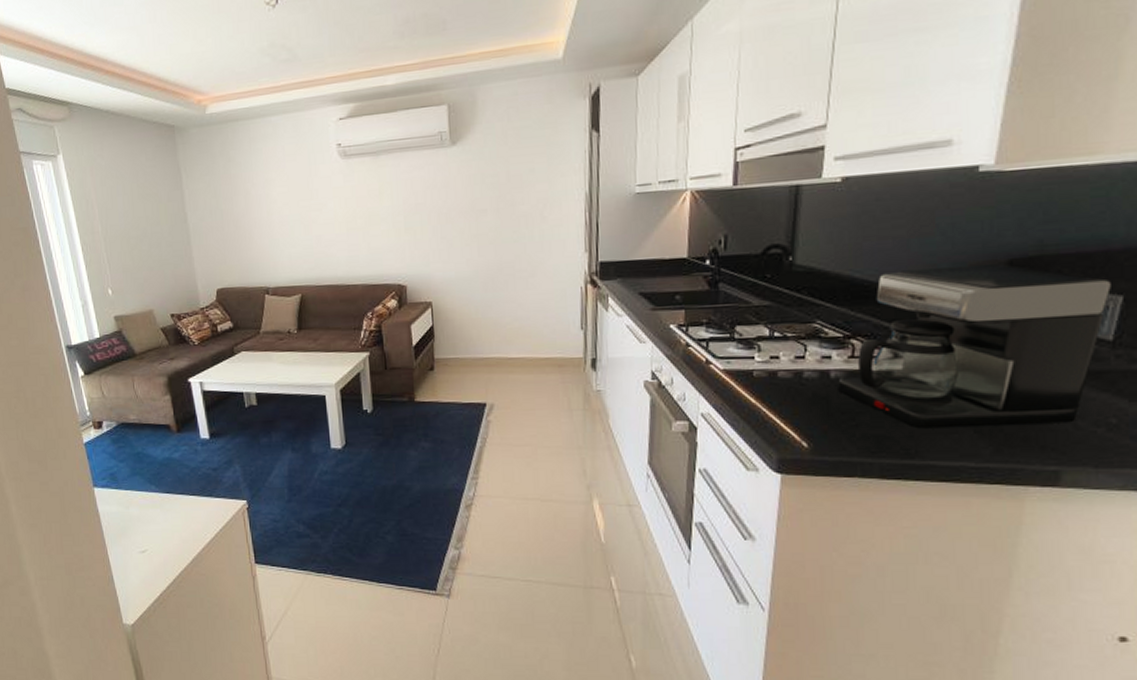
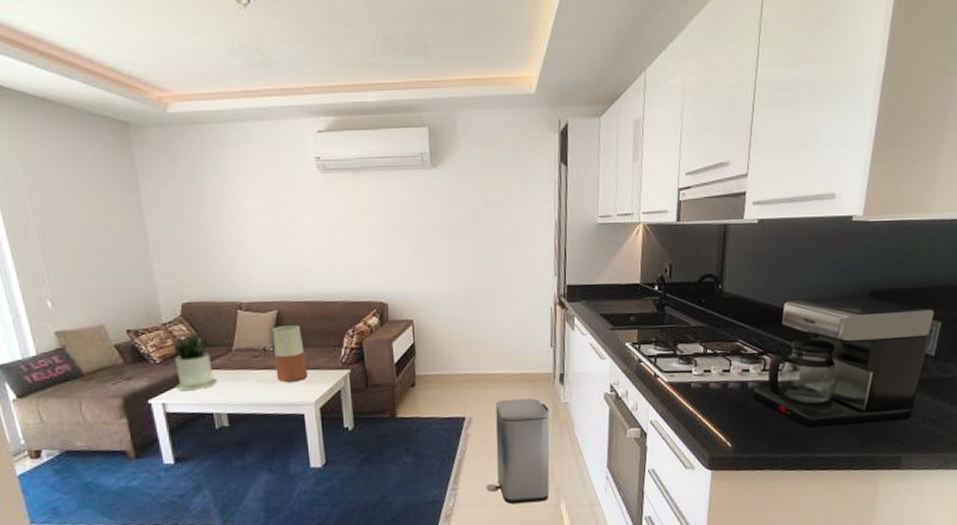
planter: none [207,316,248,371] -> present [170,332,218,391]
vase: none [297,308,329,365] -> present [273,325,308,383]
pedal bin: none [508,384,580,498] -> present [486,398,550,505]

